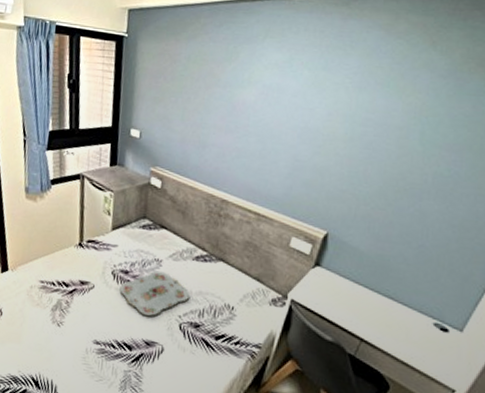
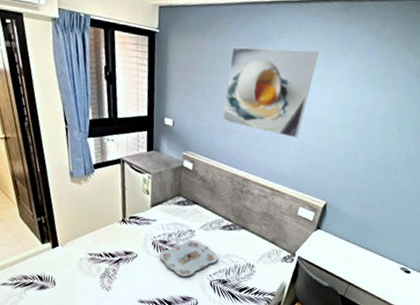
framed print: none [197,49,314,153] -> present [222,46,319,138]

